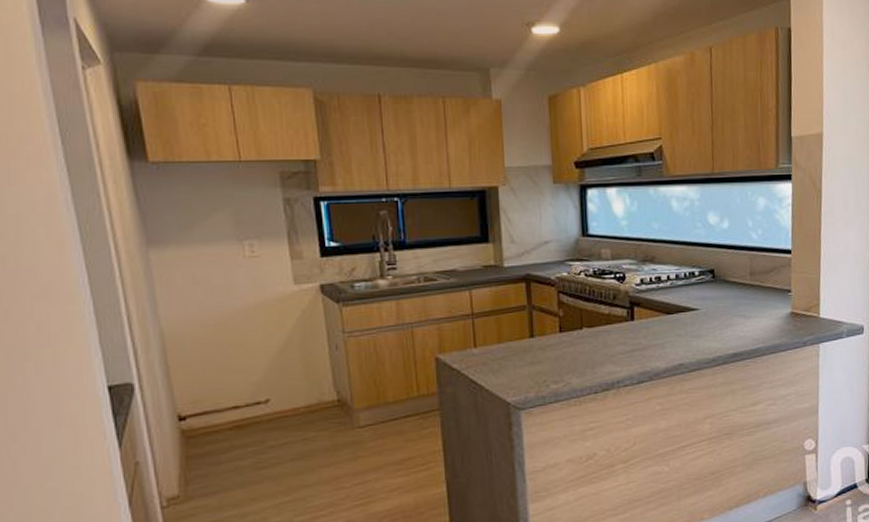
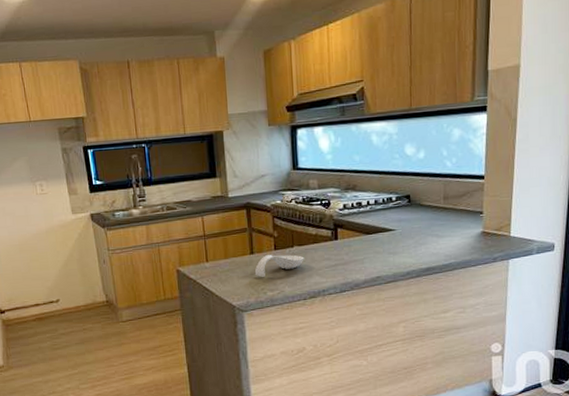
spoon rest: none [535,338,595,366] -> present [254,255,304,277]

